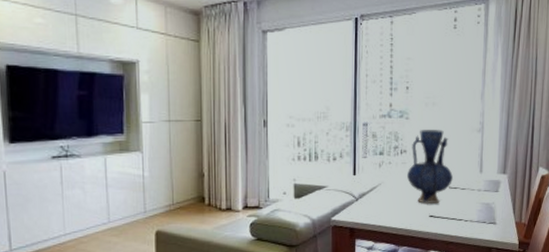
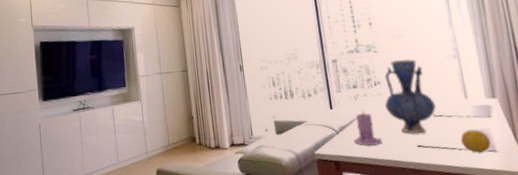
candle: none [371,178,398,214] -> present [353,110,382,146]
fruit: none [468,202,493,225] -> present [460,129,491,153]

